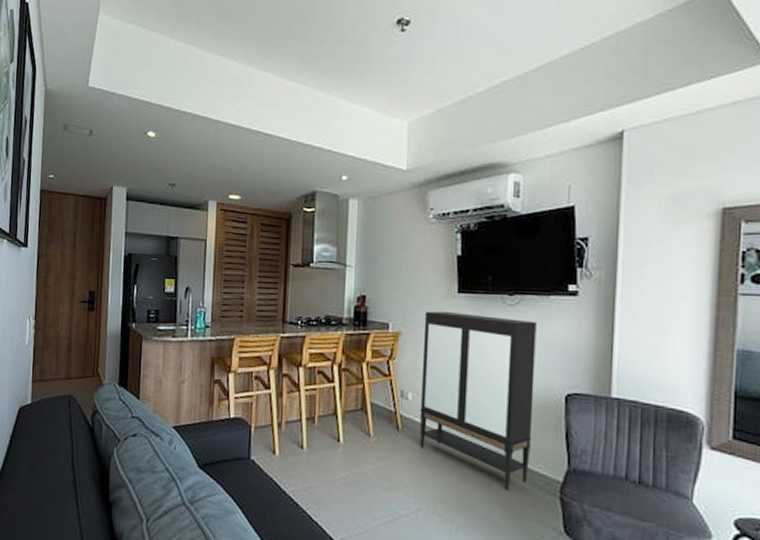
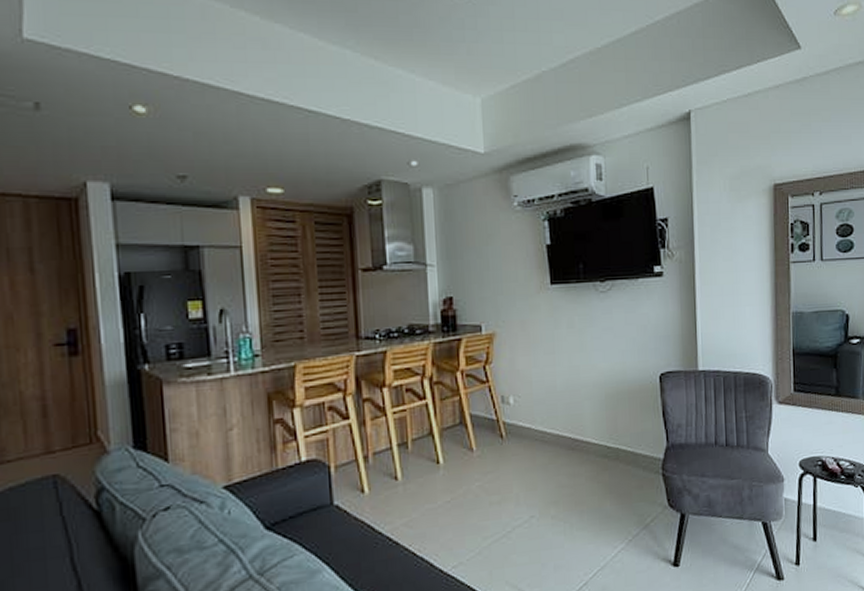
storage cabinet: present [419,311,538,490] -> none [518,305,633,478]

